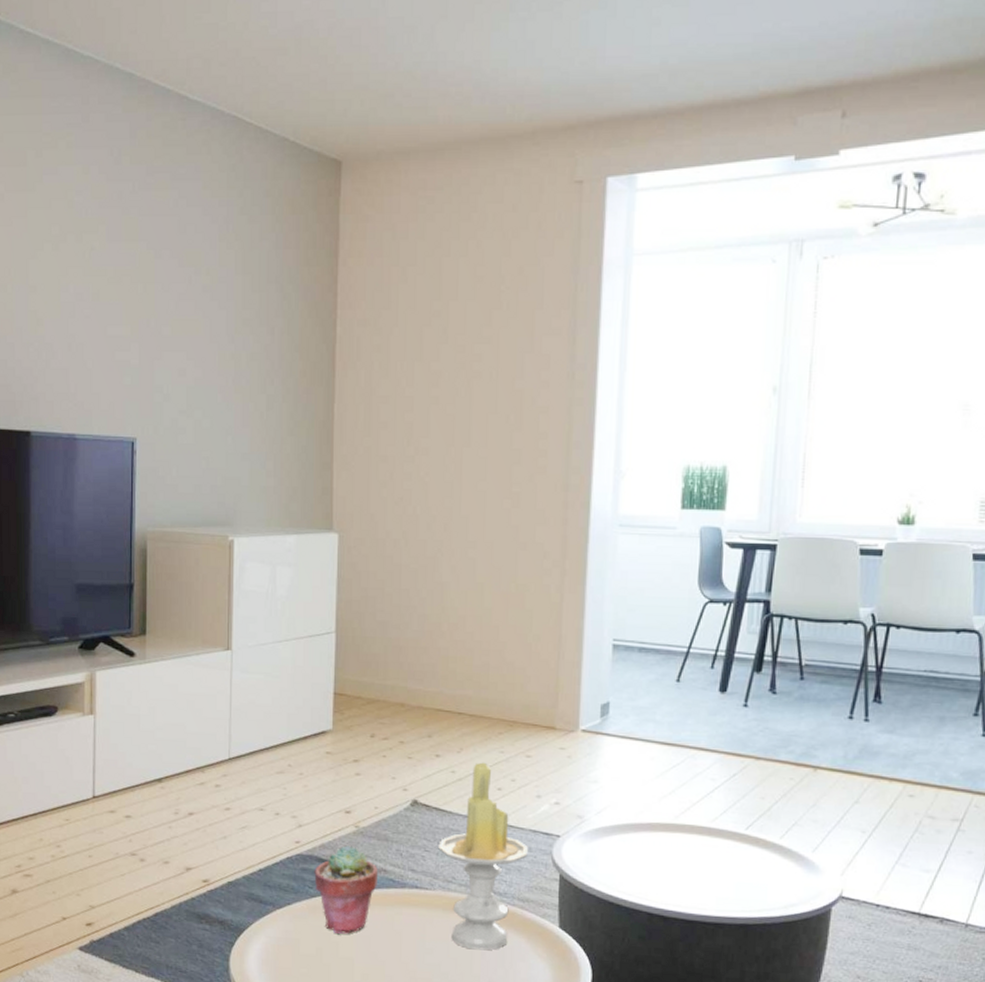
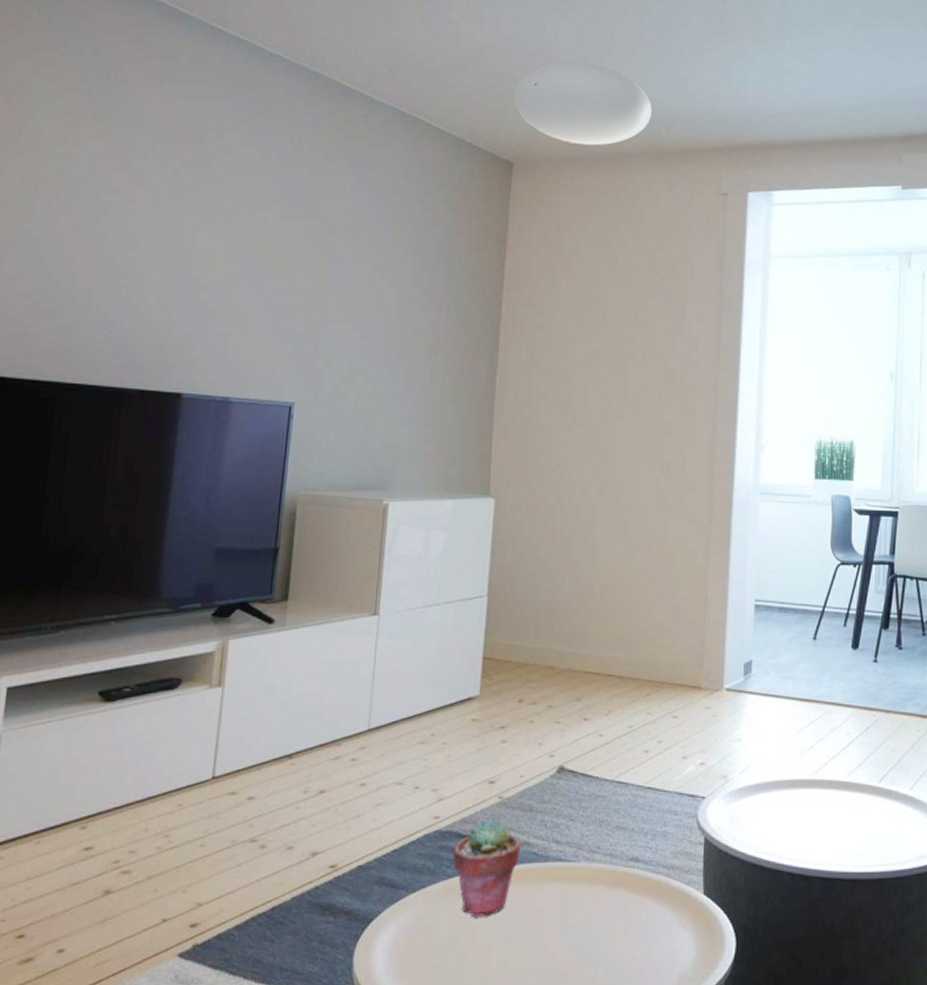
ceiling light: none [339,33,494,134] -> present [513,62,652,146]
candle: present [438,762,529,951] -> none [584,724,675,925]

